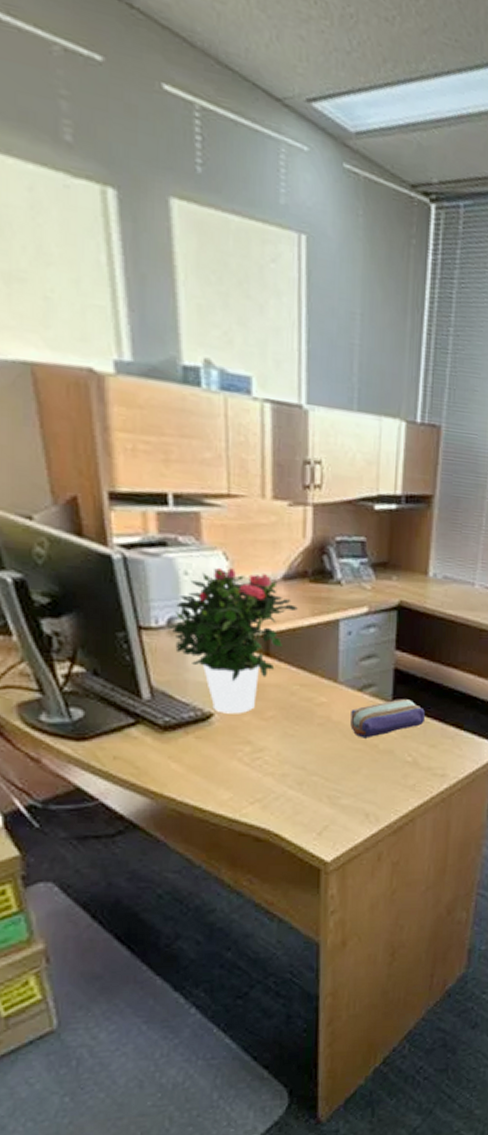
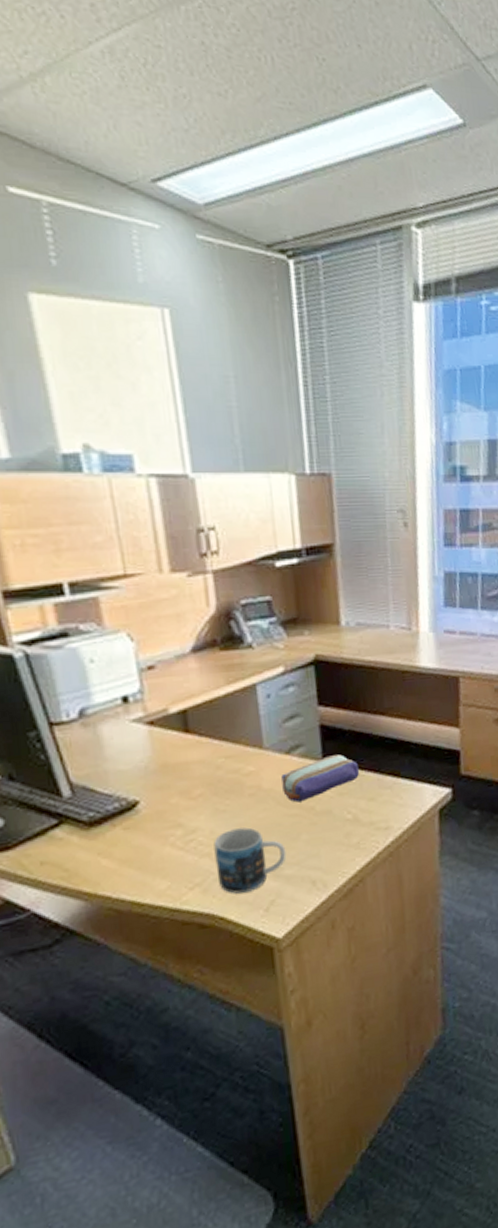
potted flower: present [167,567,299,714] -> none [79,648,213,800]
mug: none [277,754,345,814] -> present [213,827,287,894]

